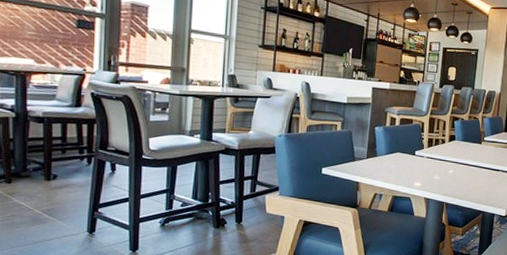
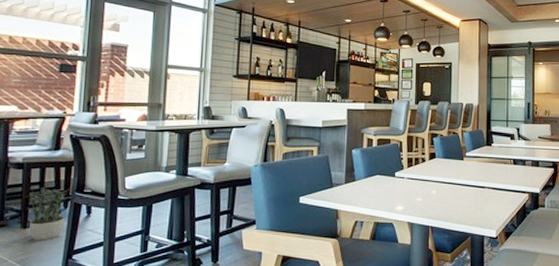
potted plant: none [45,141,95,193] -> present [23,186,71,240]

